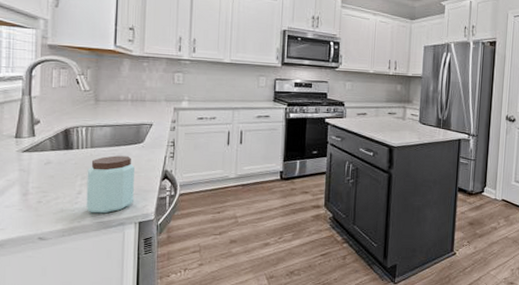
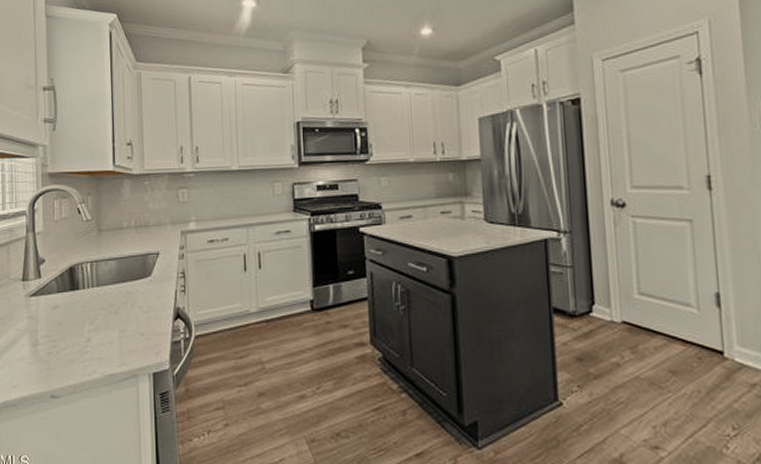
peanut butter: present [86,155,135,214] -> none [95,293,145,364]

